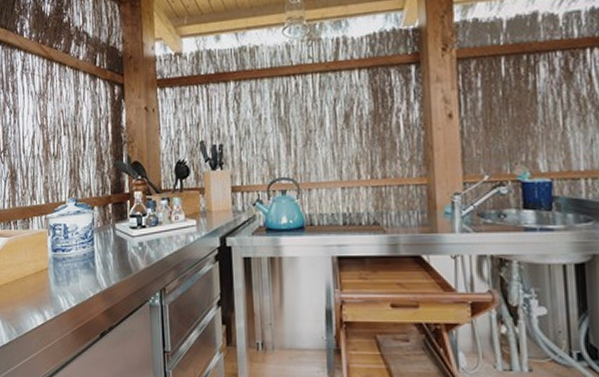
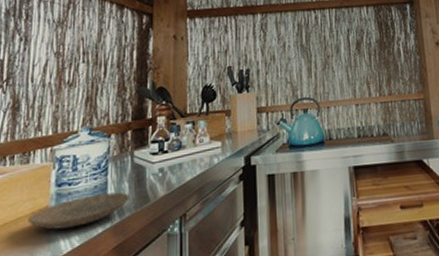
plate: none [33,261,114,289] -> present [28,192,130,230]

